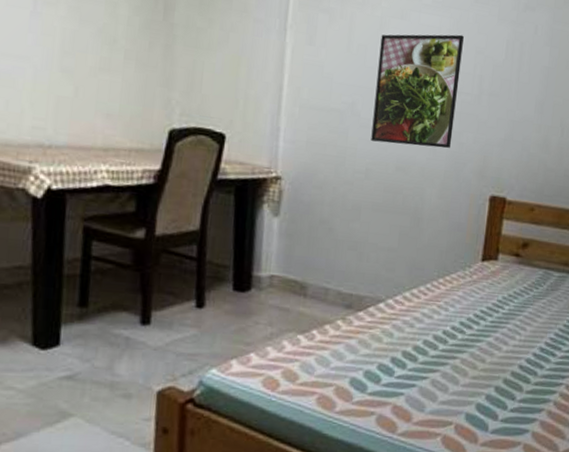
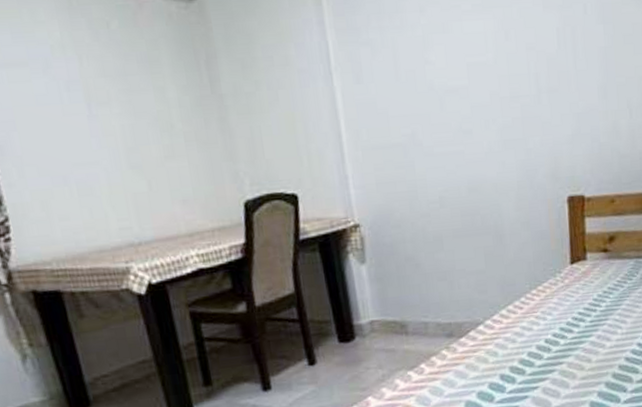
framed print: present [371,34,464,148] -> none [427,34,519,168]

